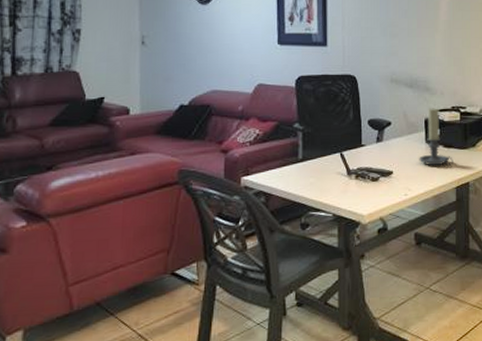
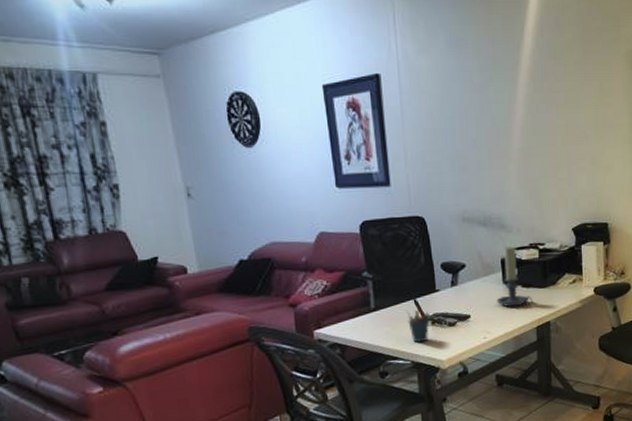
pen holder: none [332,162,354,196] -> present [406,309,430,343]

